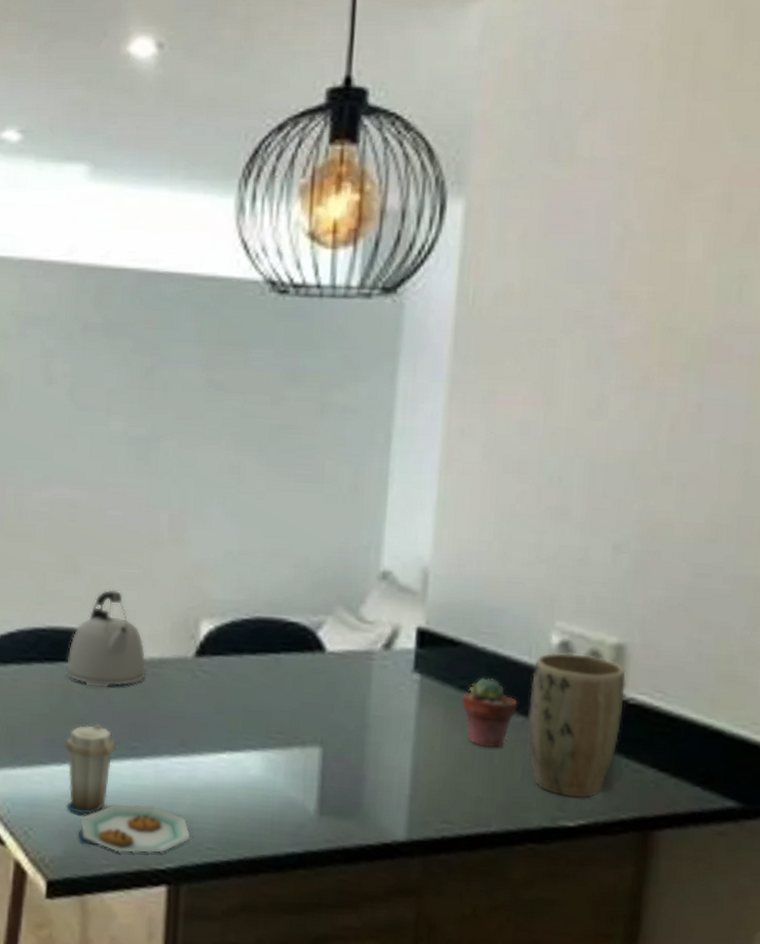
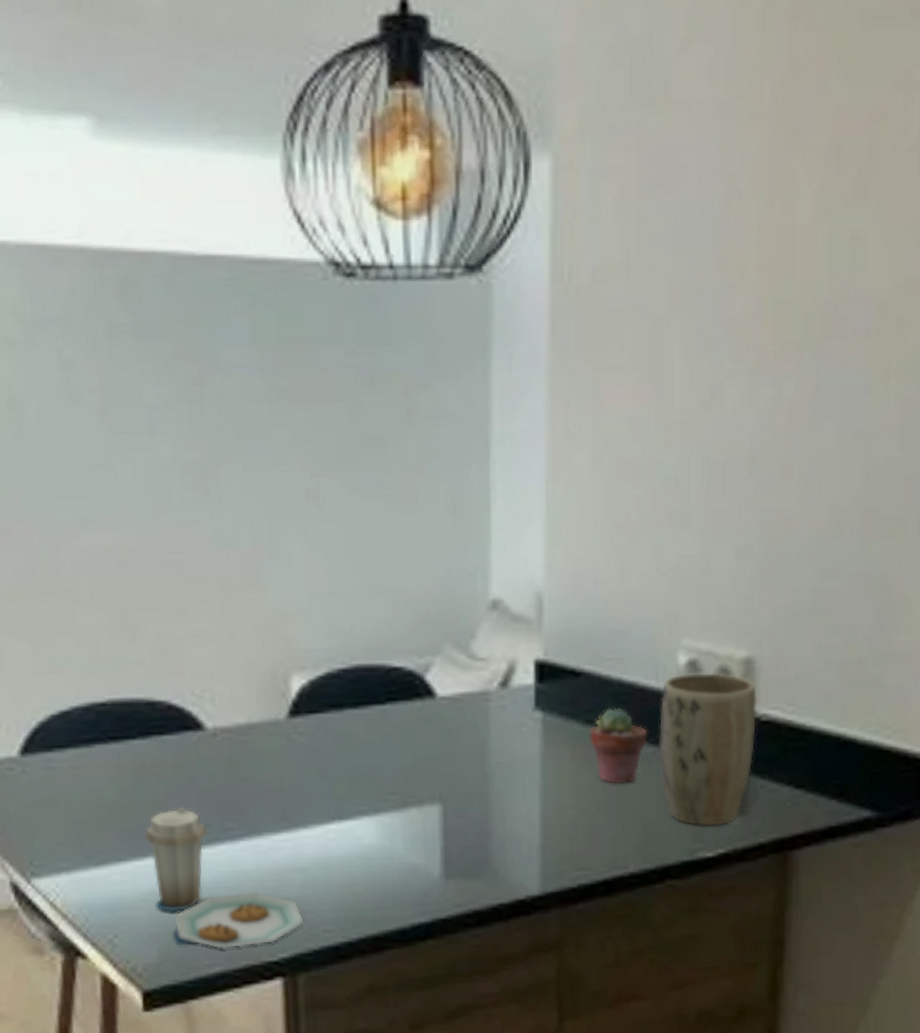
kettle: present [65,589,147,689] -> none [135,649,233,767]

